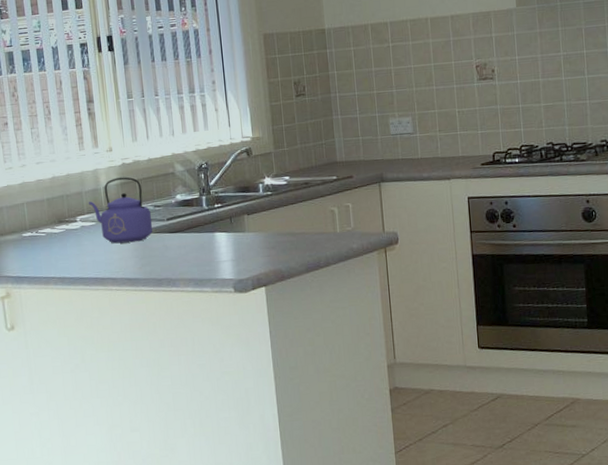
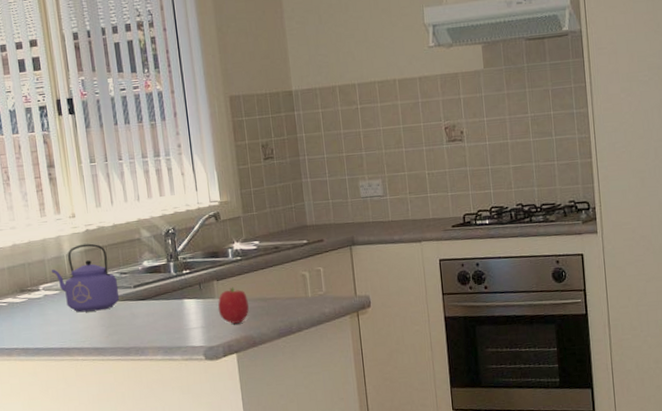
fruit: none [247,221,279,257] -> present [217,287,250,324]

